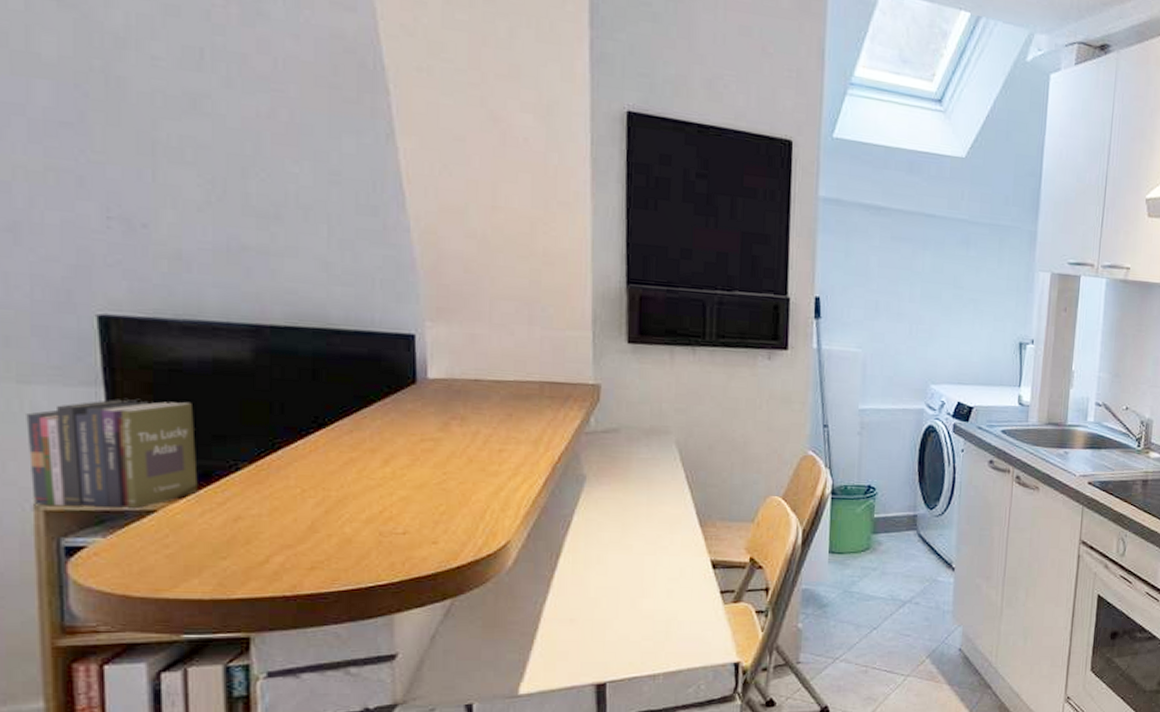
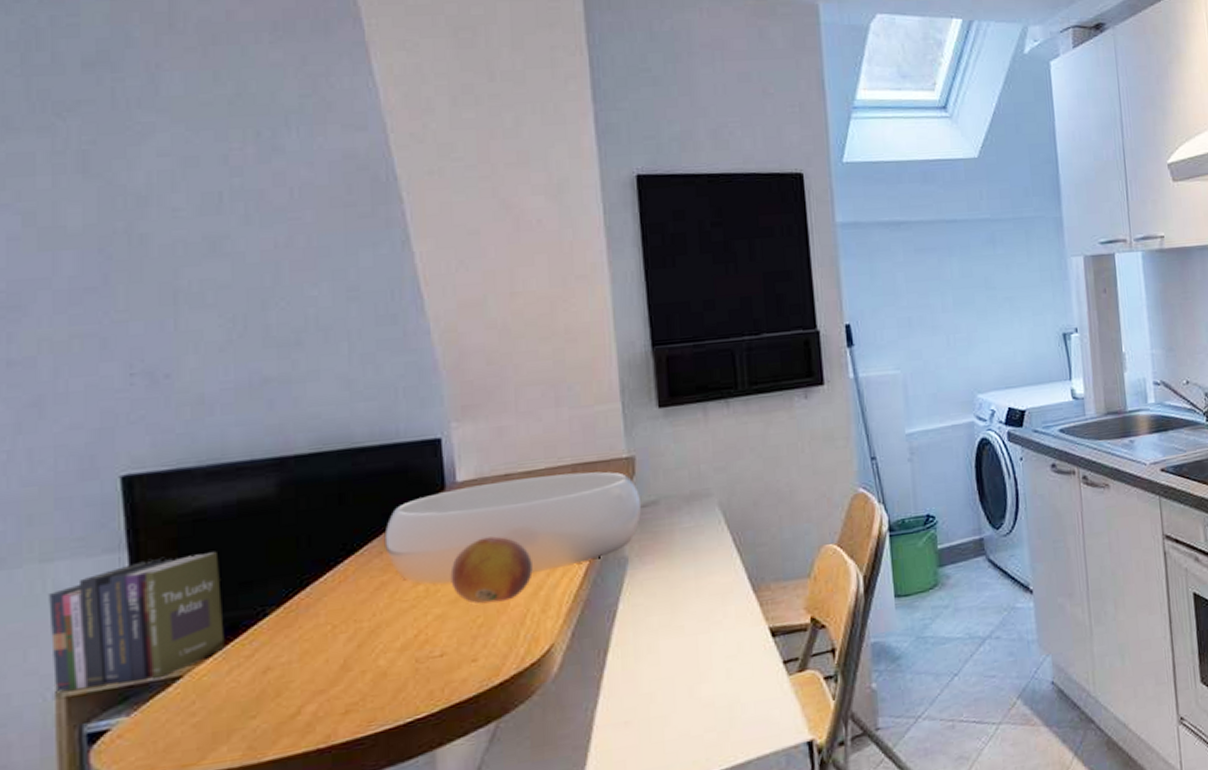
bowl: none [355,384,603,475] -> present [384,471,642,585]
fruit: none [417,434,495,495] -> present [450,536,533,605]

